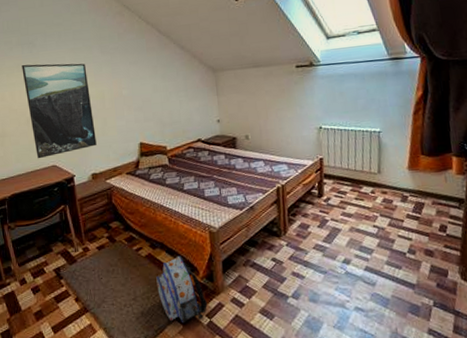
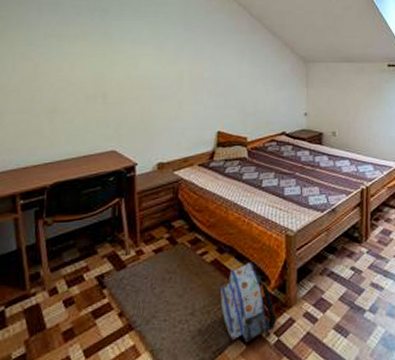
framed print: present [22,63,97,159] -> none [88,32,168,142]

